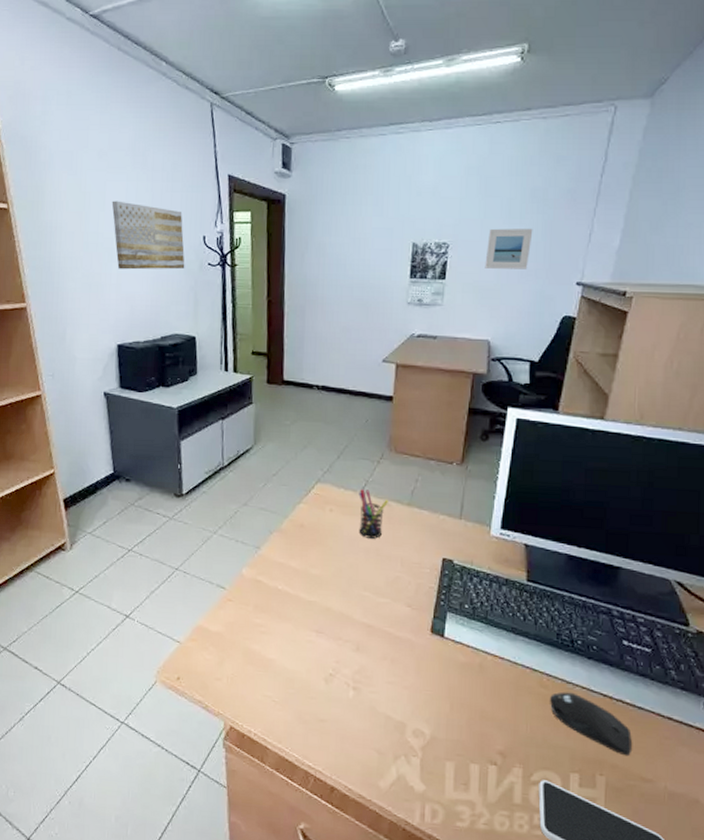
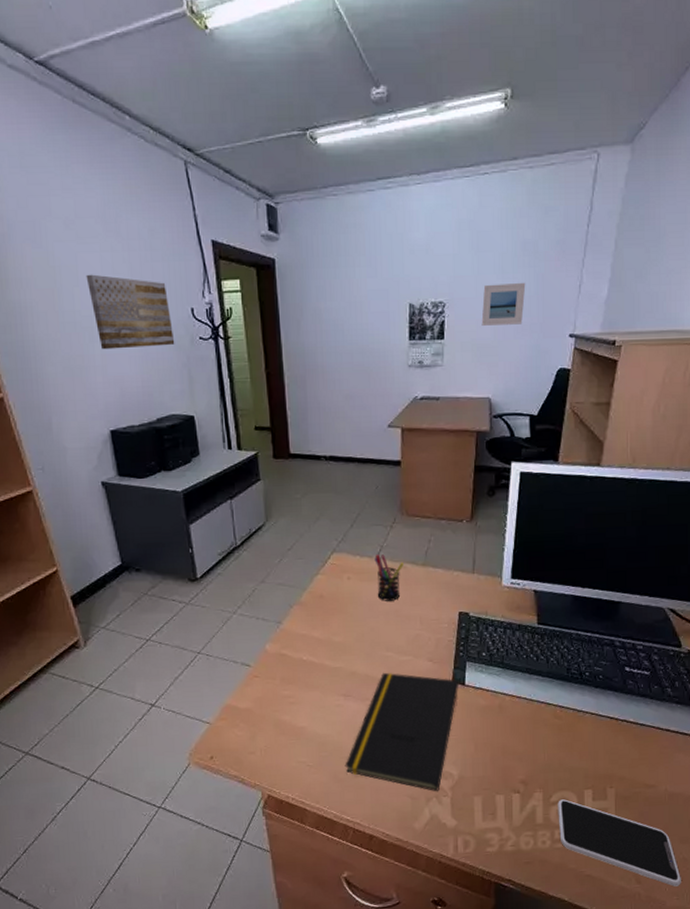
notepad: none [311,612,437,751] -> present [345,672,458,792]
computer mouse: present [550,691,632,757] -> none [564,719,636,768]

